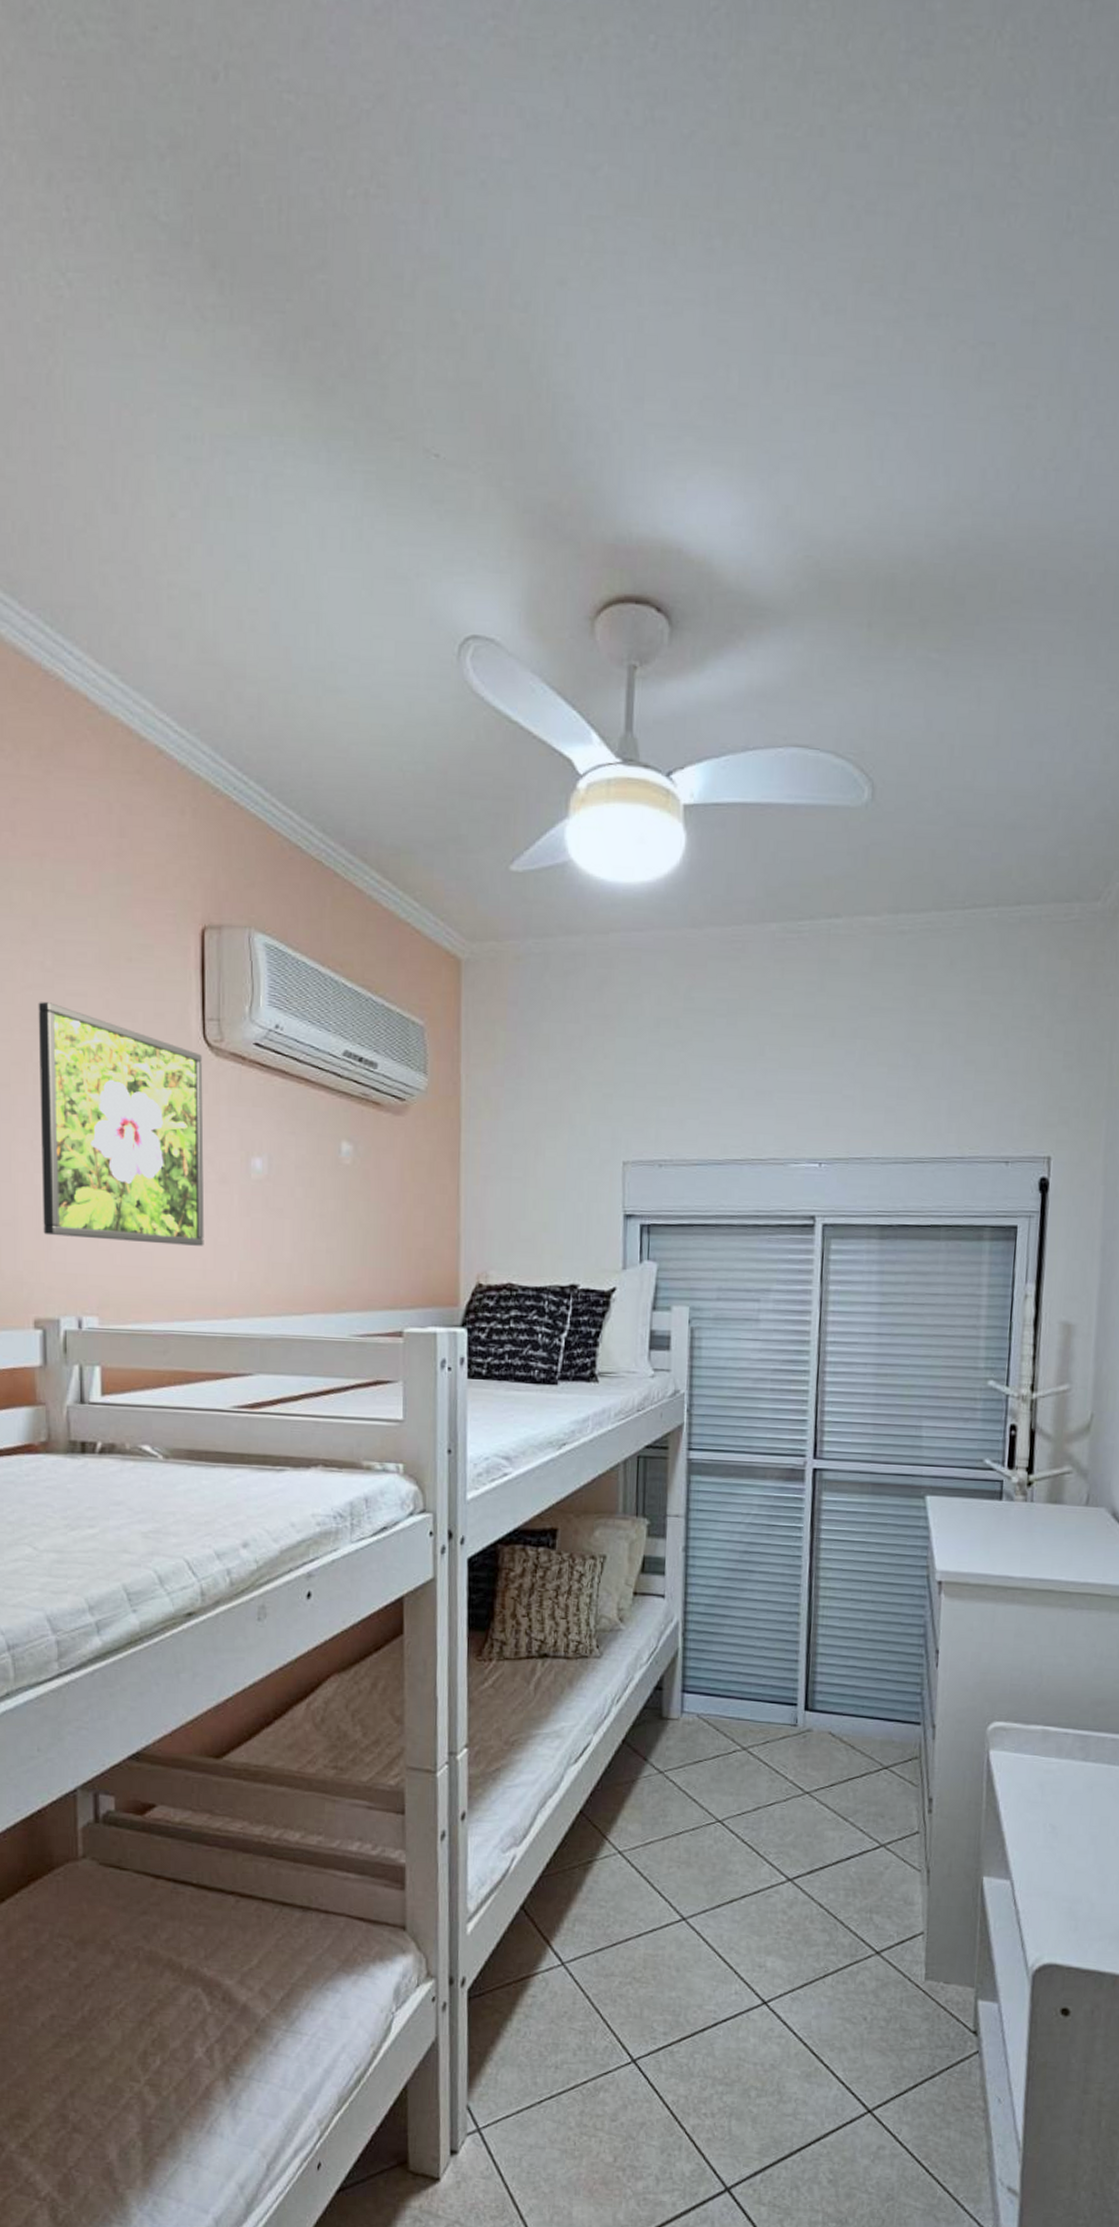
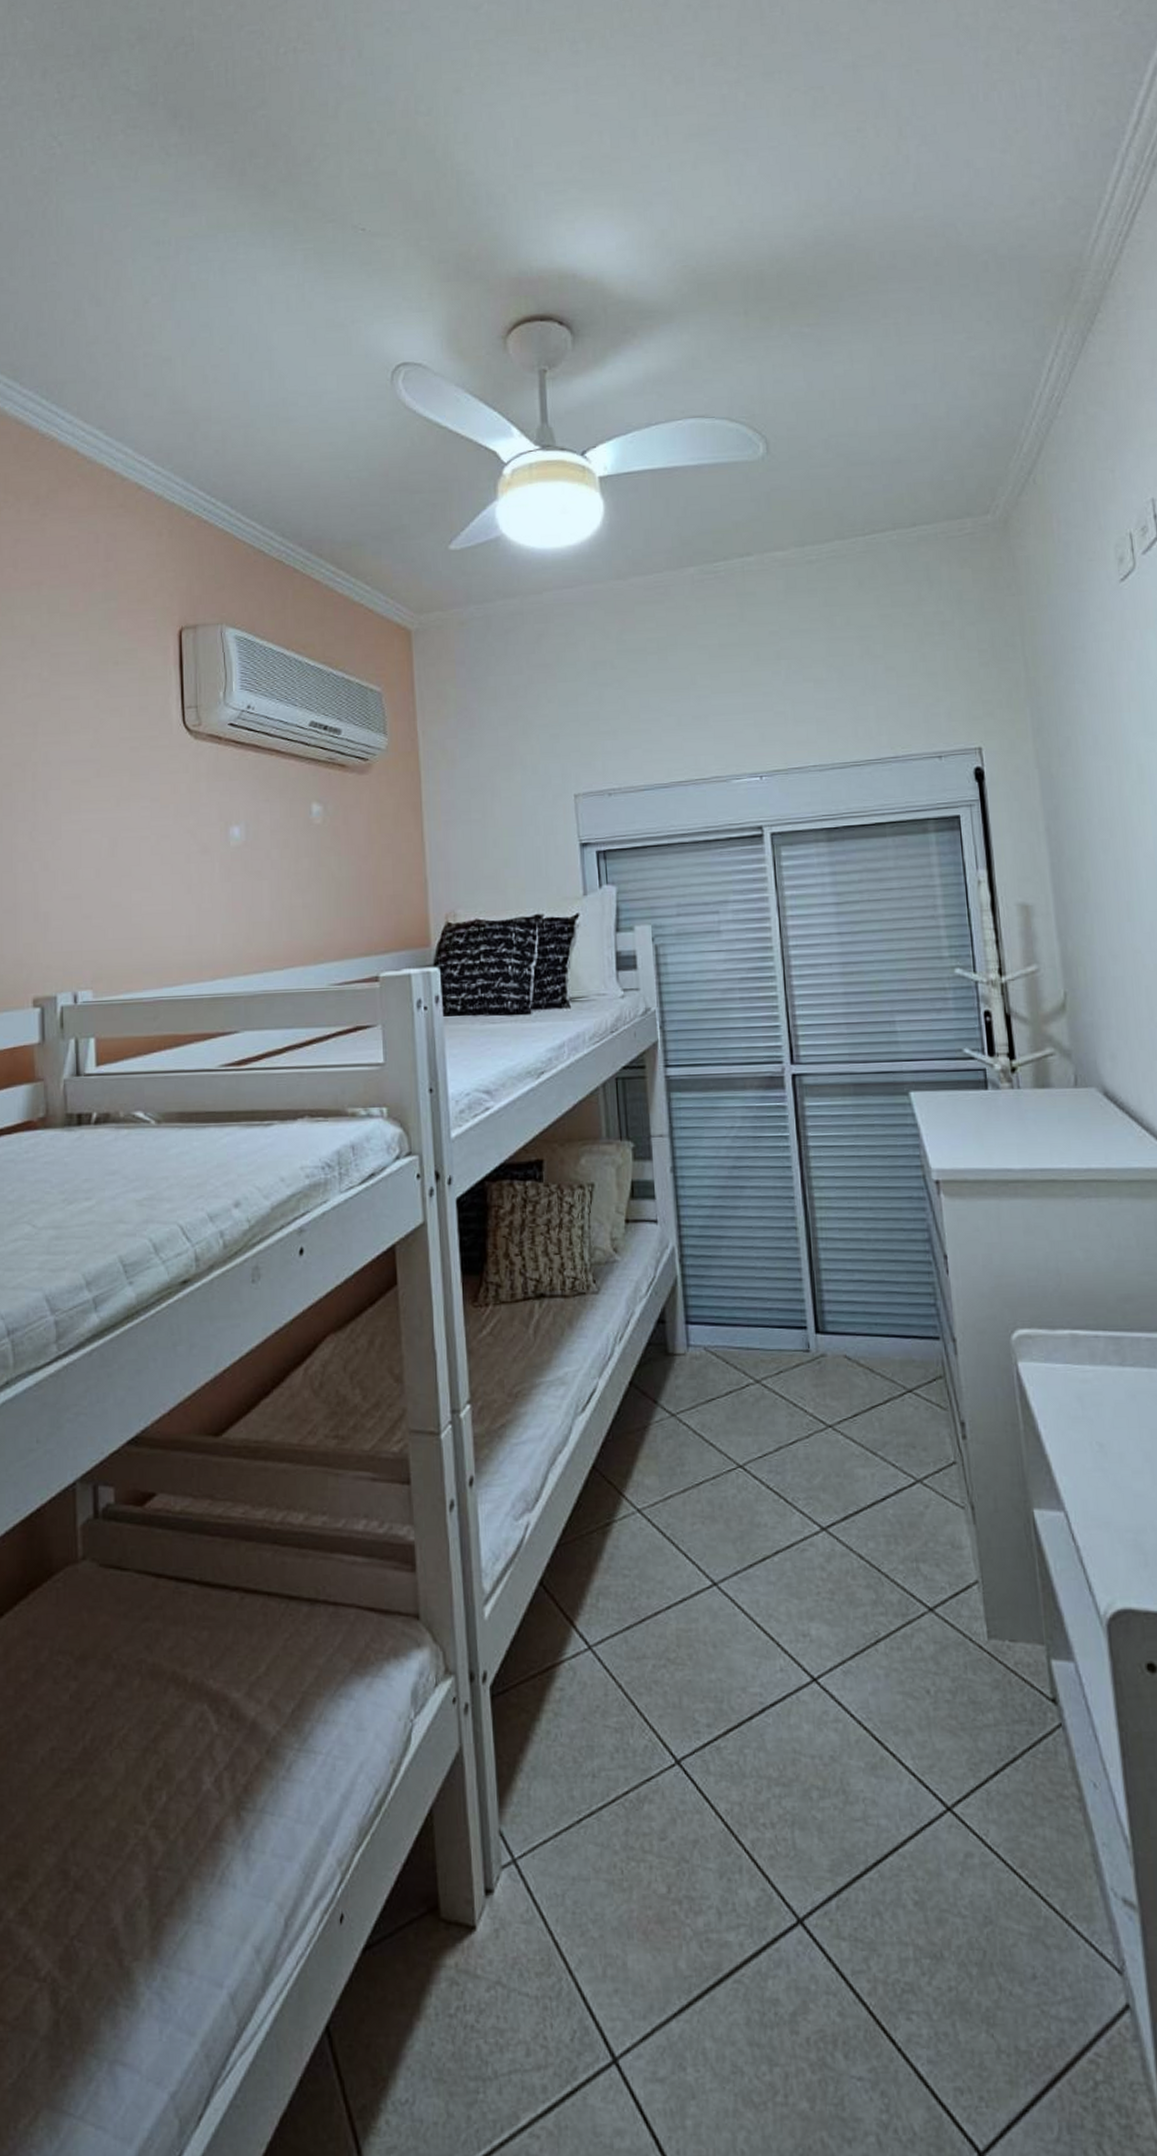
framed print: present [38,1002,205,1246] -> none [36,708,189,918]

